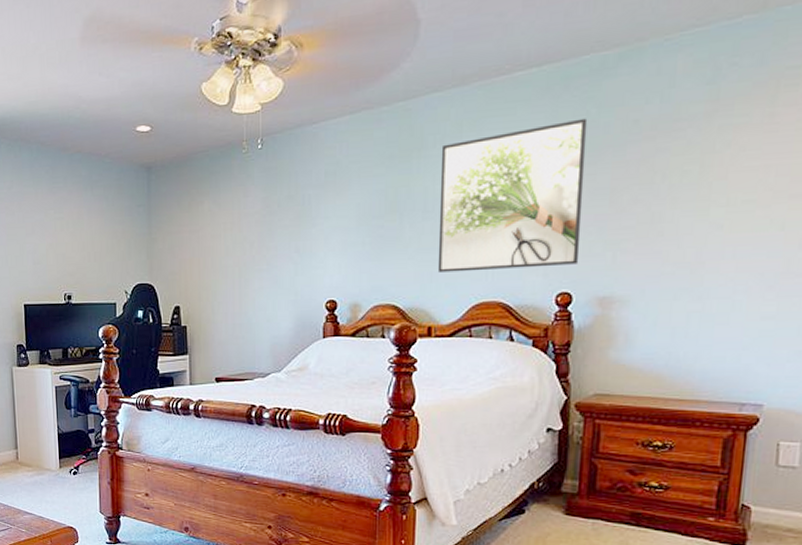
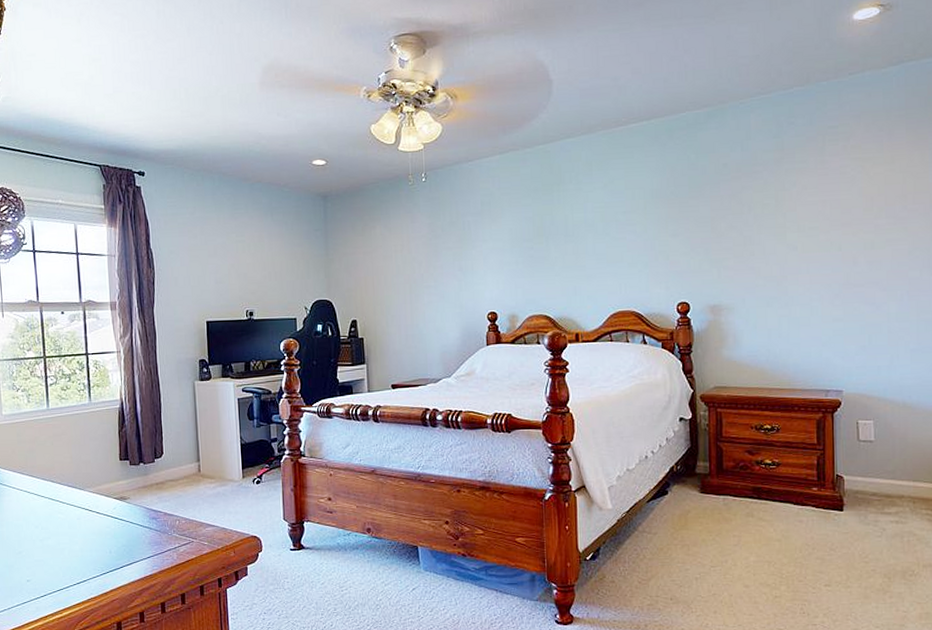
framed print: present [437,118,588,273] -> none [576,162,692,287]

